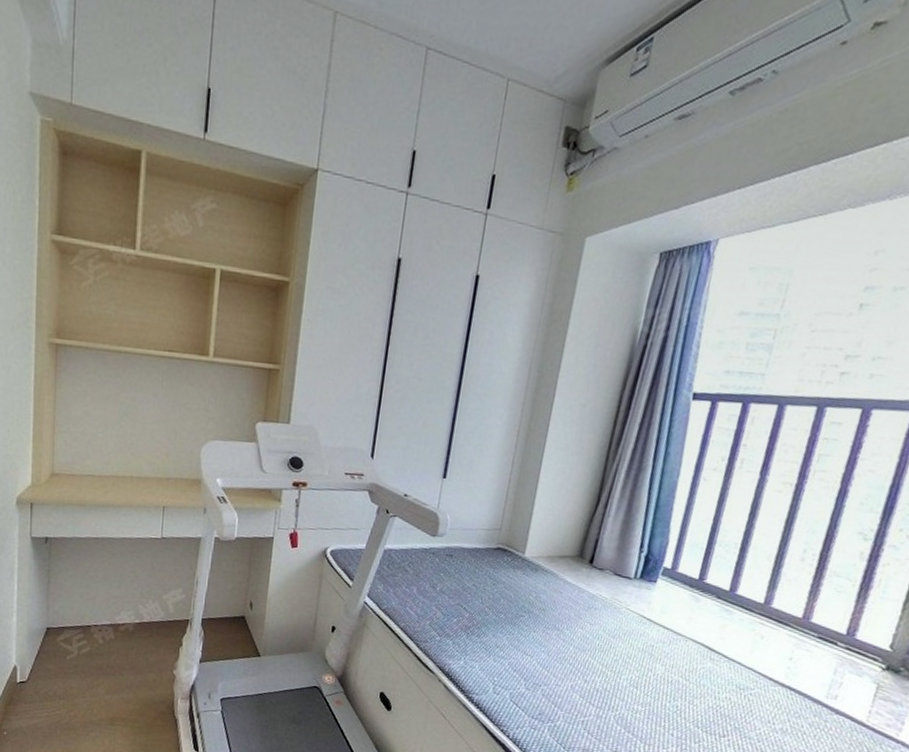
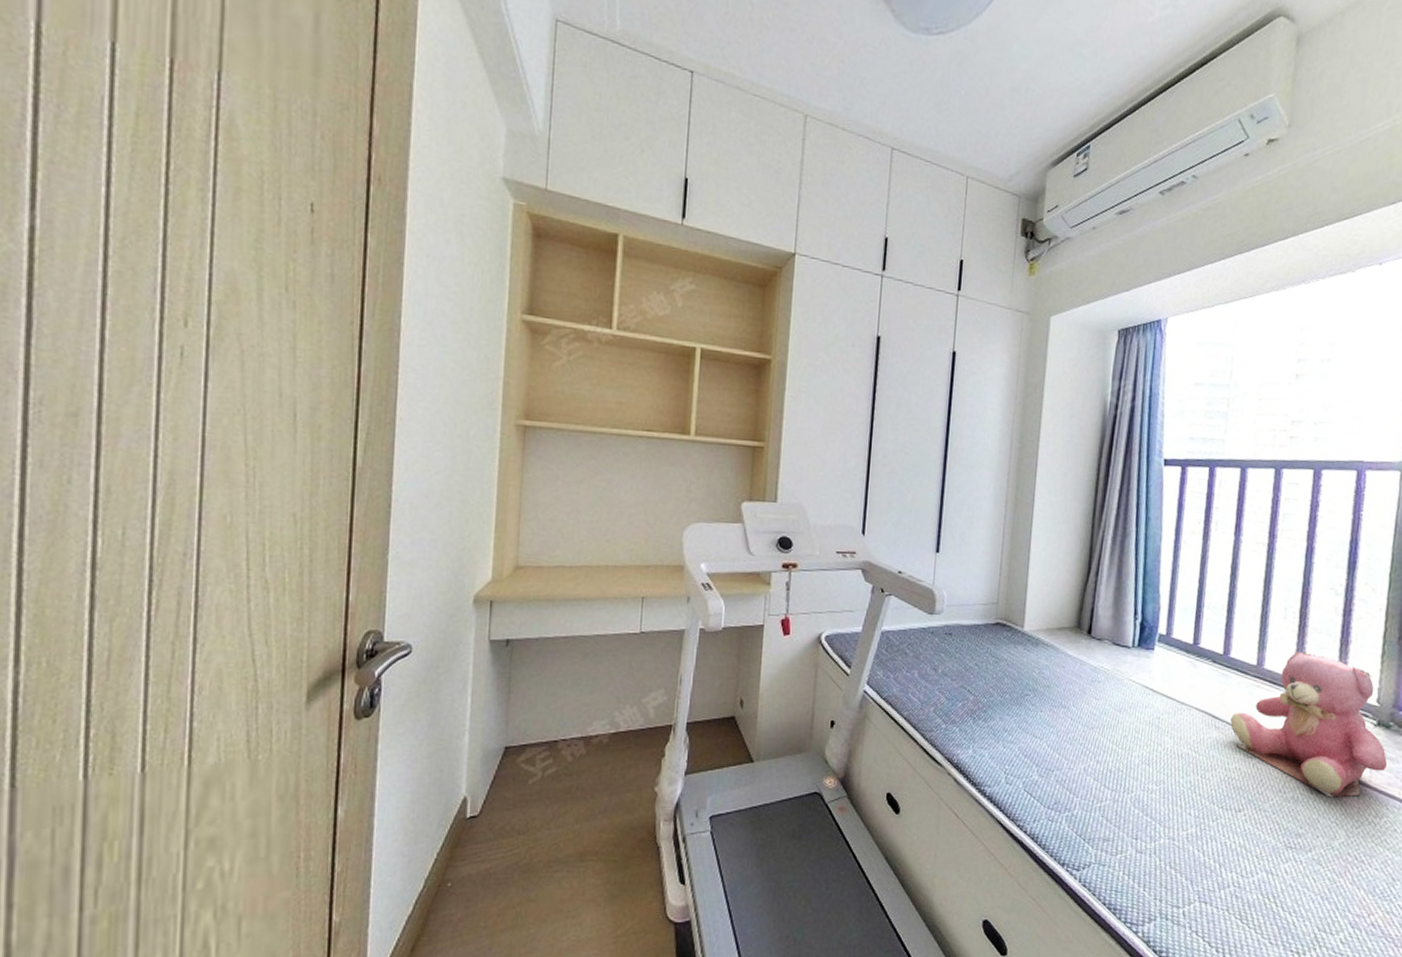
teddy bear: none [726,593,890,733] -> present [1230,651,1388,798]

